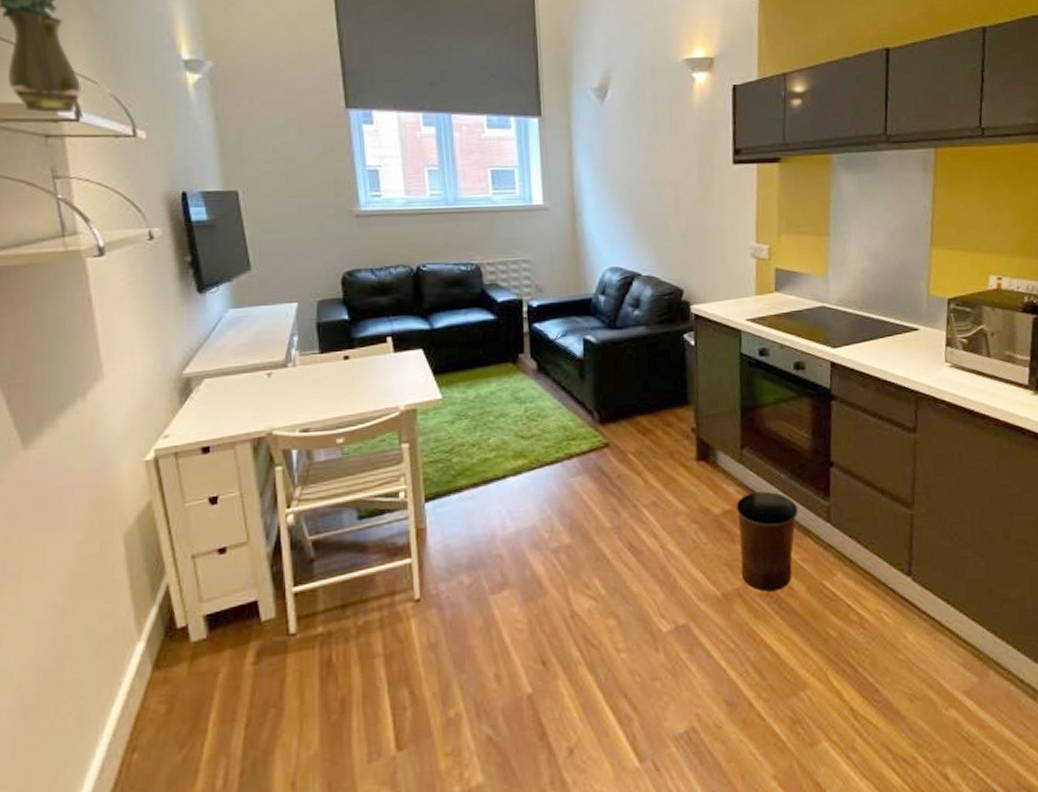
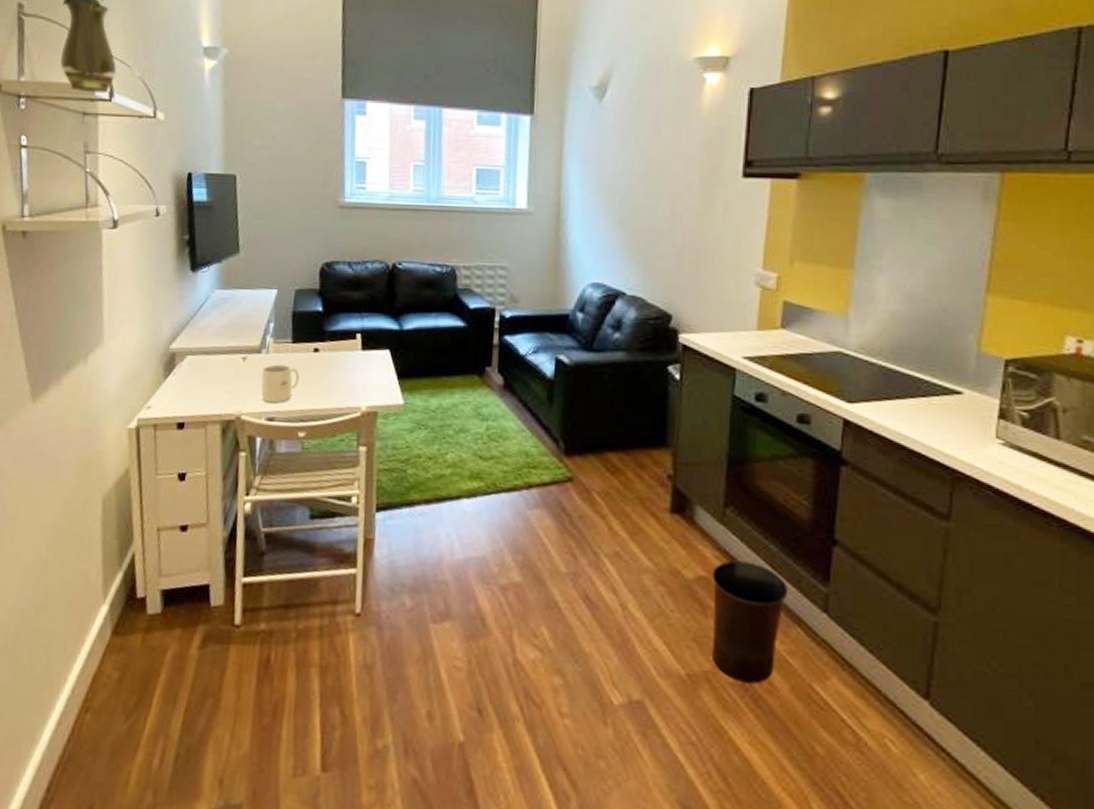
mug: none [290,375,331,415] -> present [260,364,300,403]

